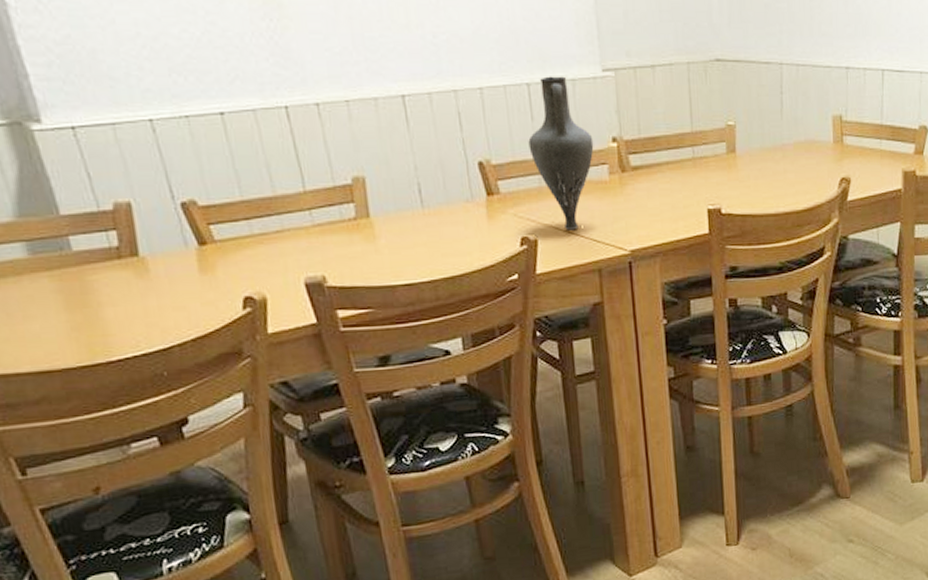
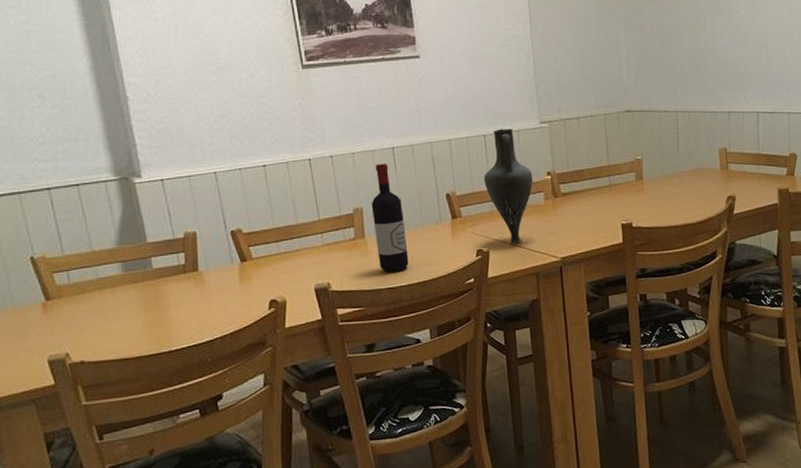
wine bottle: none [376,116,431,264] -> present [371,163,409,272]

